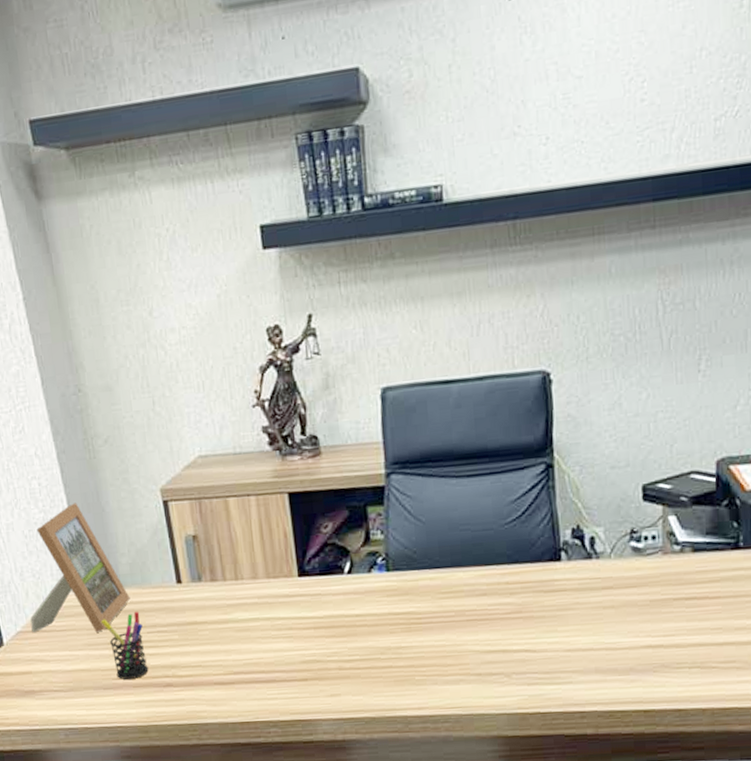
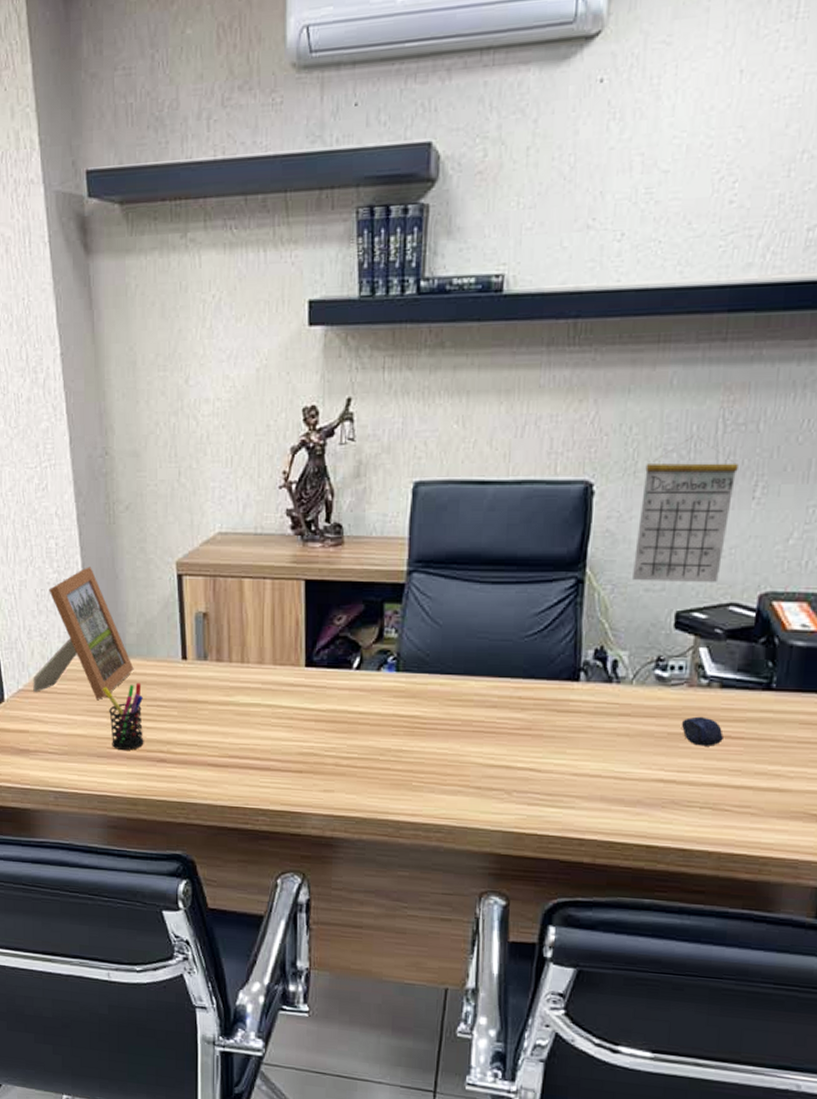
calendar: none [596,319,682,461] -> present [633,436,738,583]
computer mouse: none [662,581,702,609] -> present [682,716,724,746]

